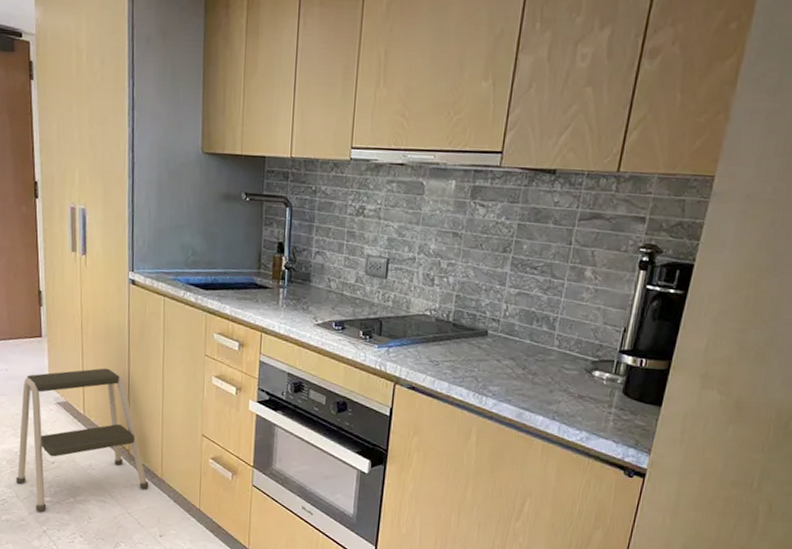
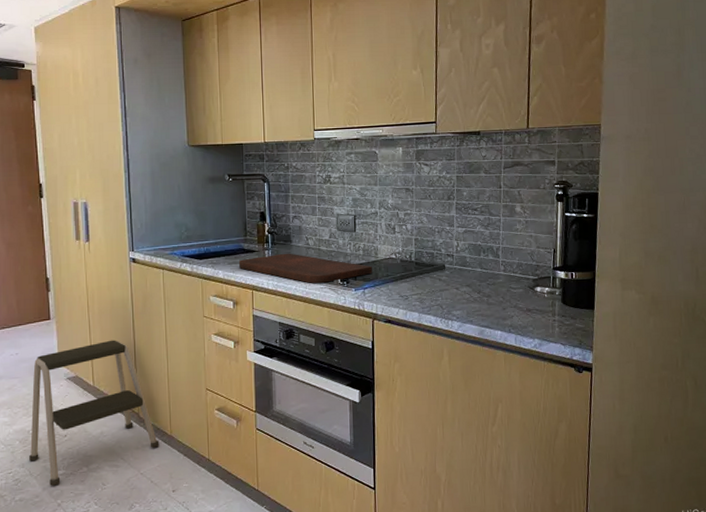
cutting board: none [248,294,401,335] -> present [238,253,372,283]

